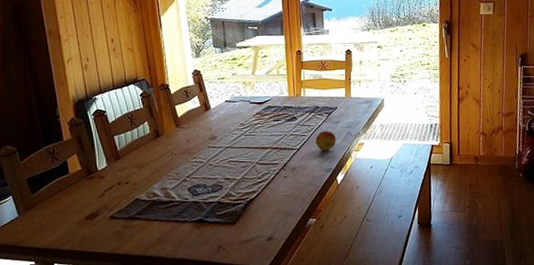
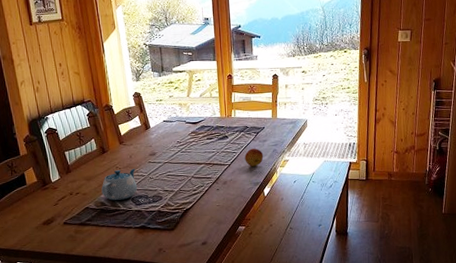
teapot: none [154,154,195,191] -> present [101,168,138,200]

